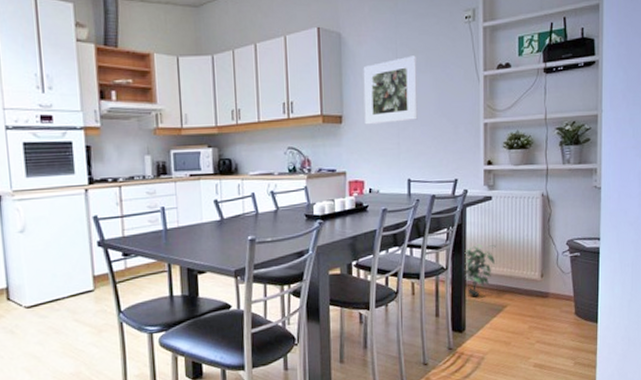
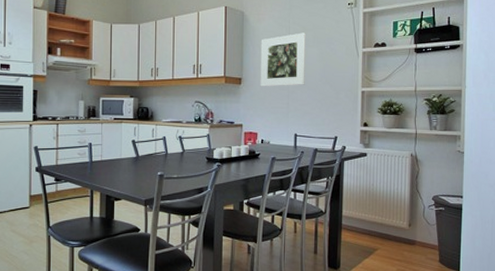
potted plant: present [464,243,497,296] -> none [340,193,370,238]

